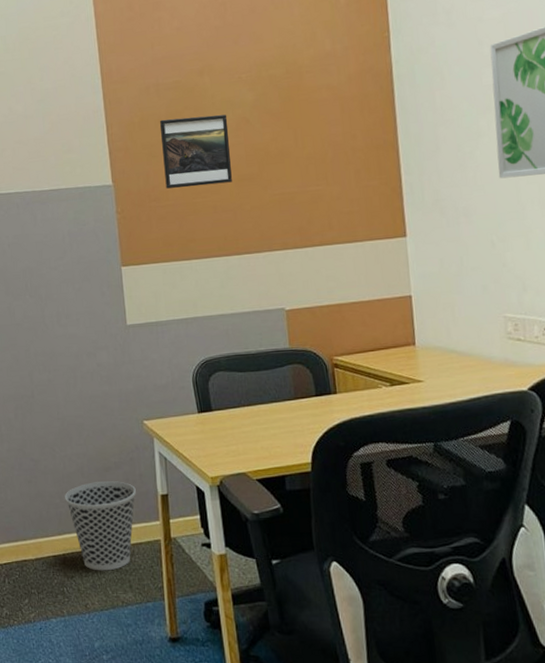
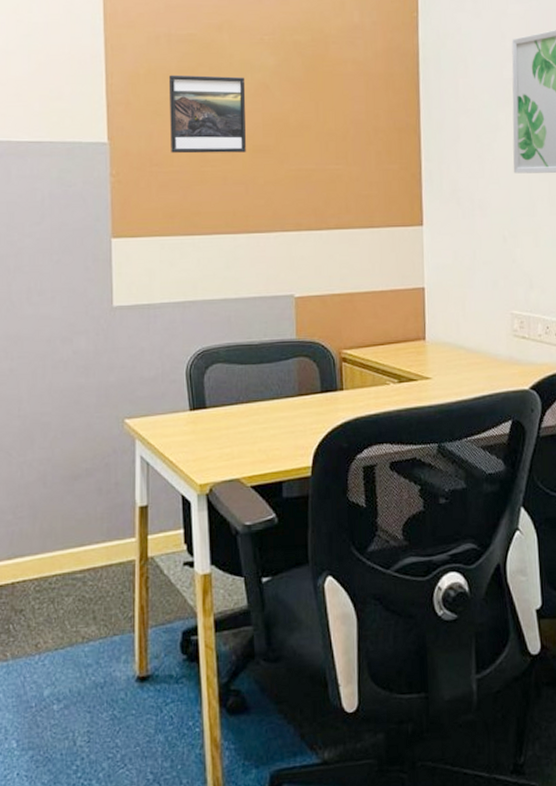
wastebasket: present [65,481,136,571] -> none [20,491,109,602]

